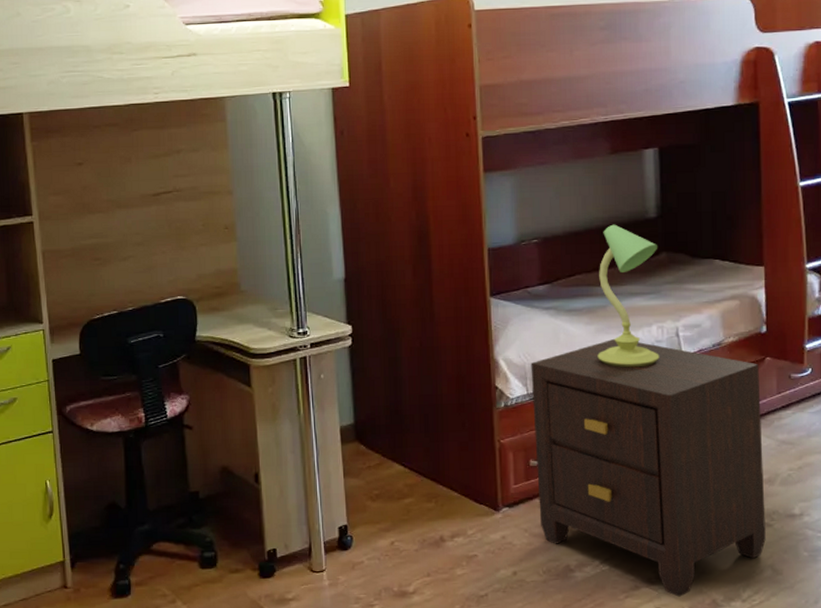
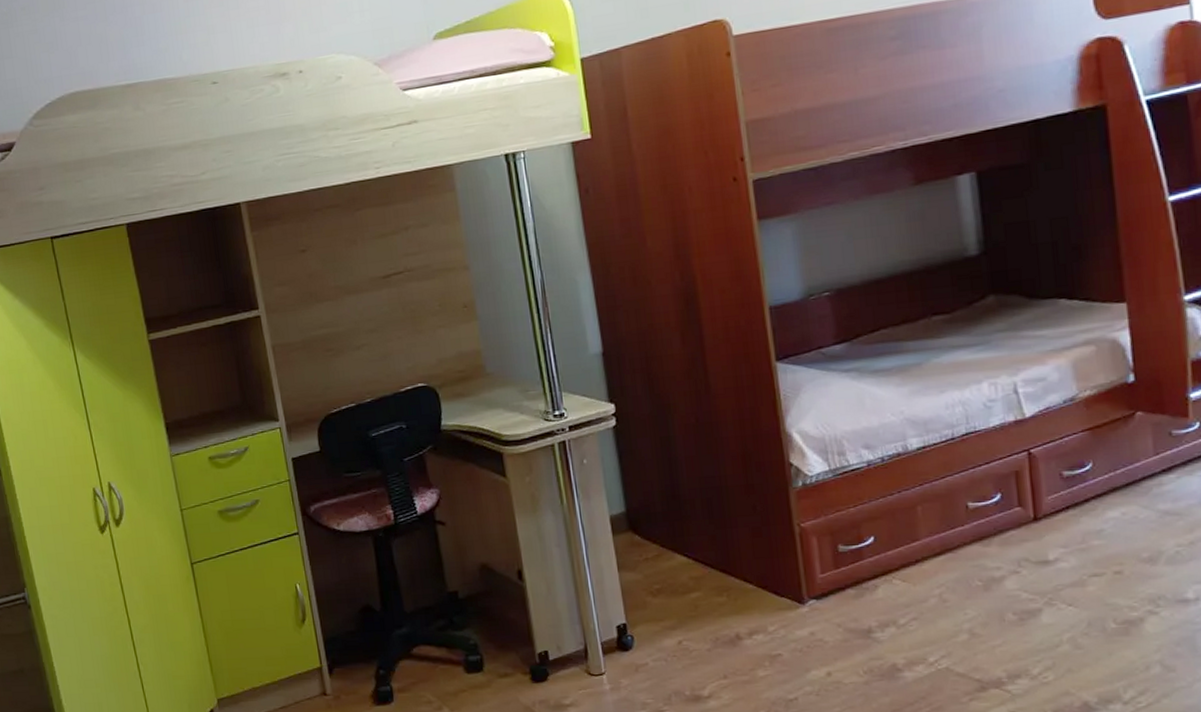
nightstand: present [530,338,766,597] -> none [831,400,1151,699]
table lamp: present [597,224,660,368] -> none [909,266,994,434]

